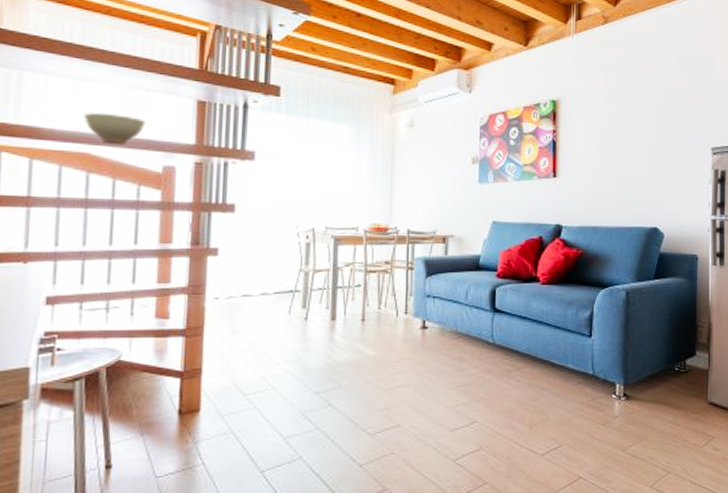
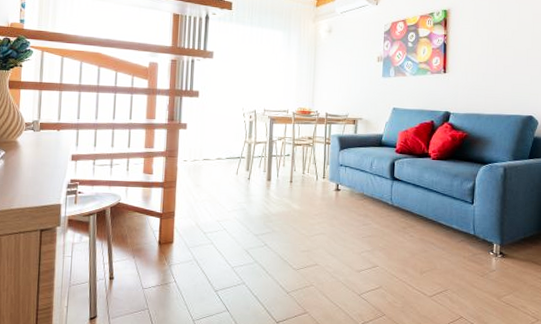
bowl: present [84,113,146,145] -> none [97,23,138,47]

